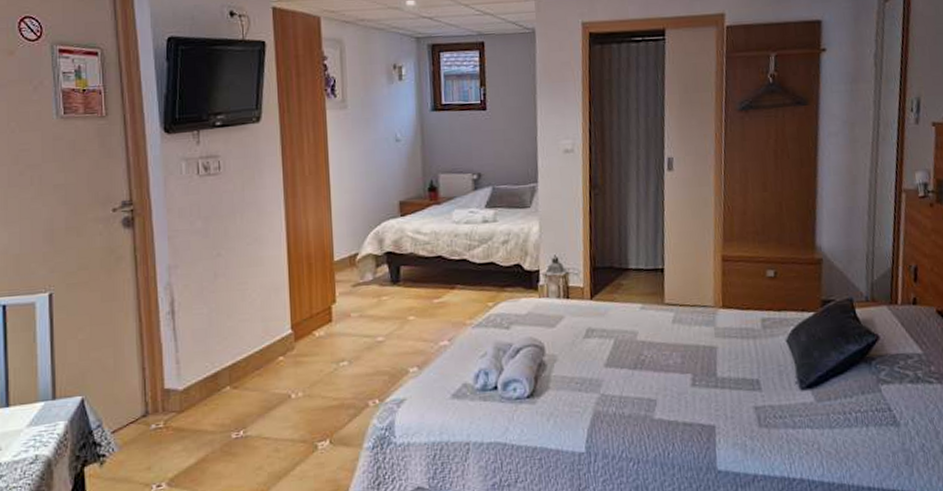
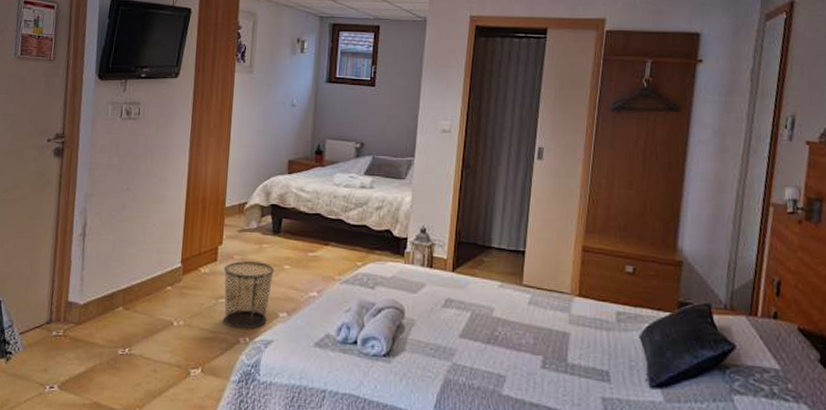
waste bin: none [340,316,399,391] -> present [223,261,275,329]

